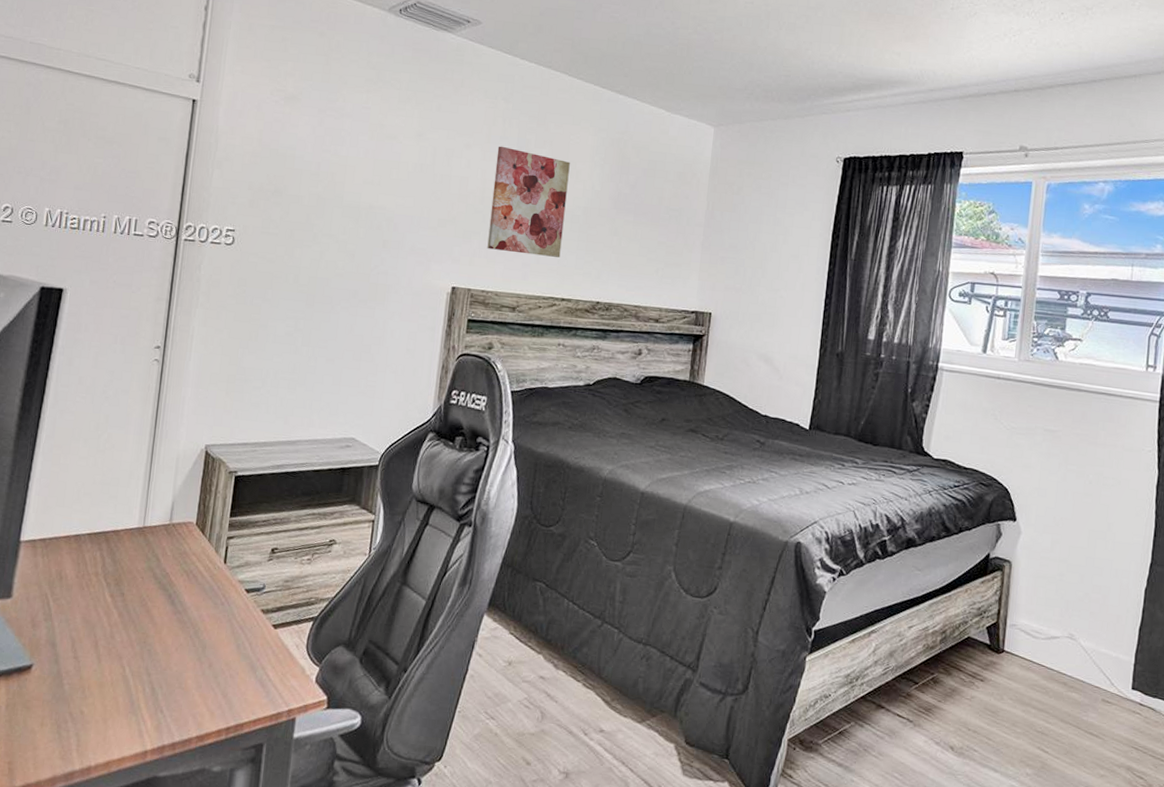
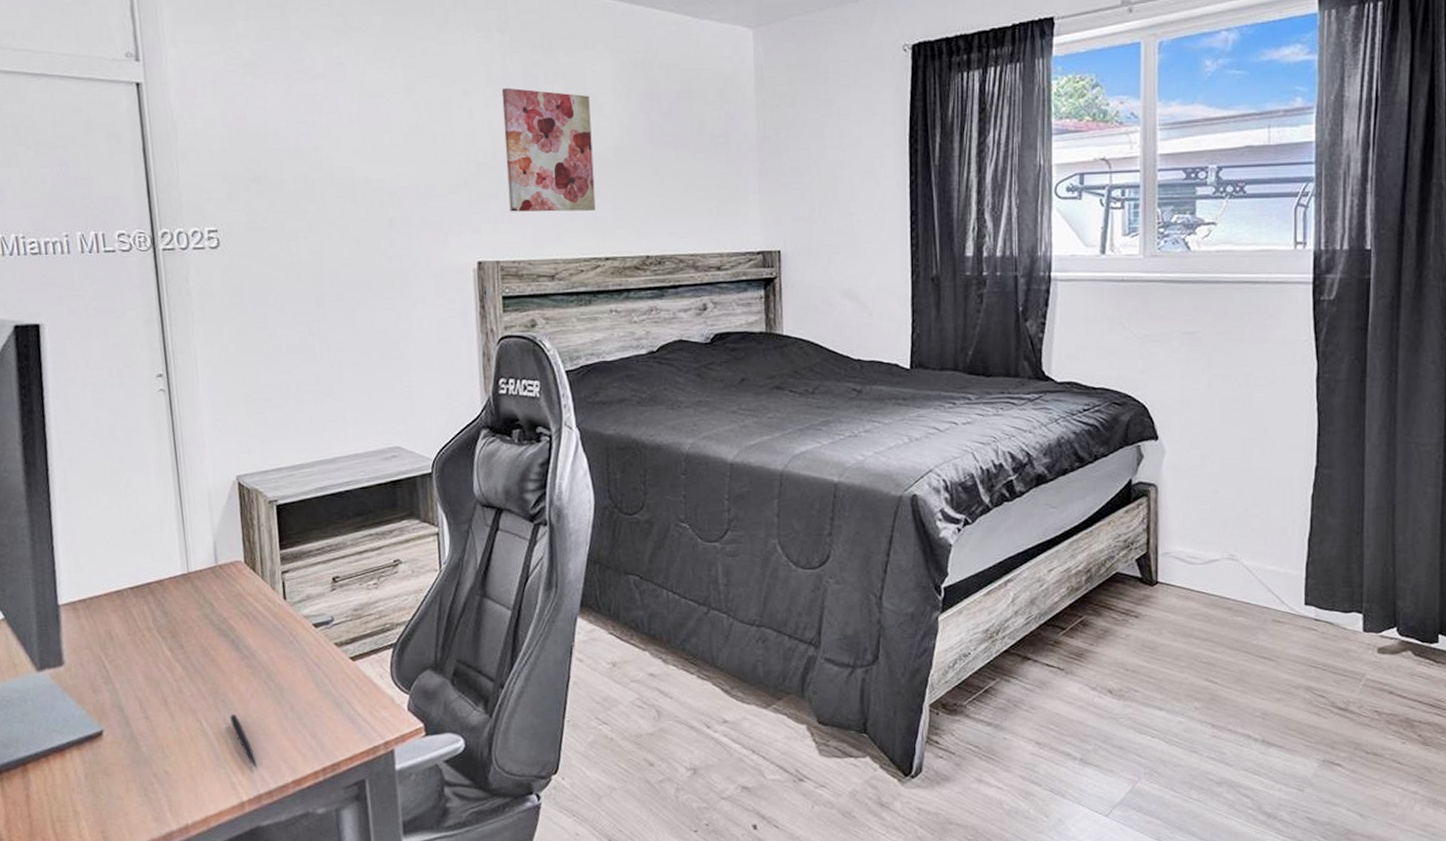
pen: none [151,664,167,719] -> present [229,714,257,768]

